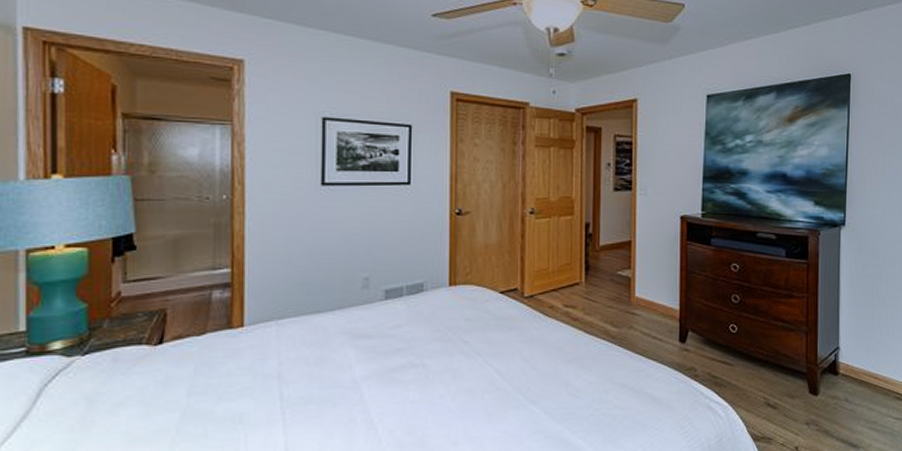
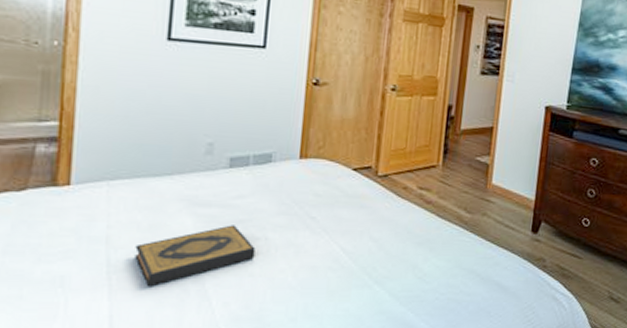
hardback book: none [305,354,415,418] -> present [134,225,256,286]

